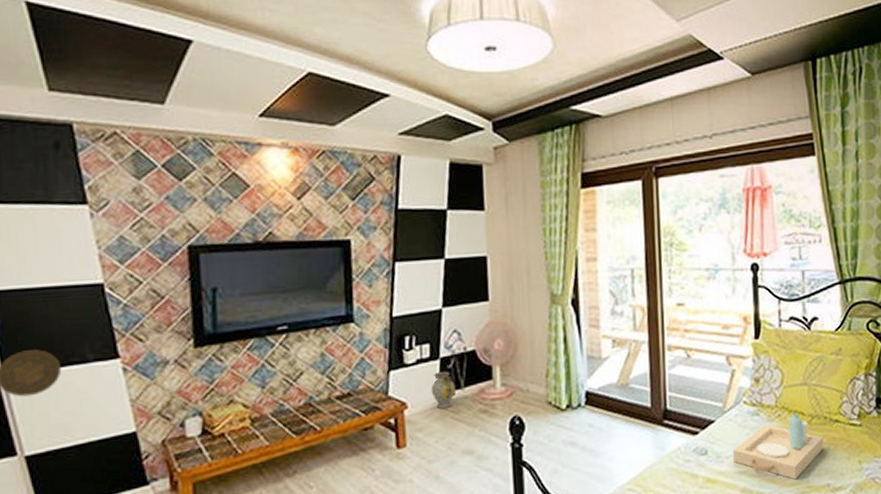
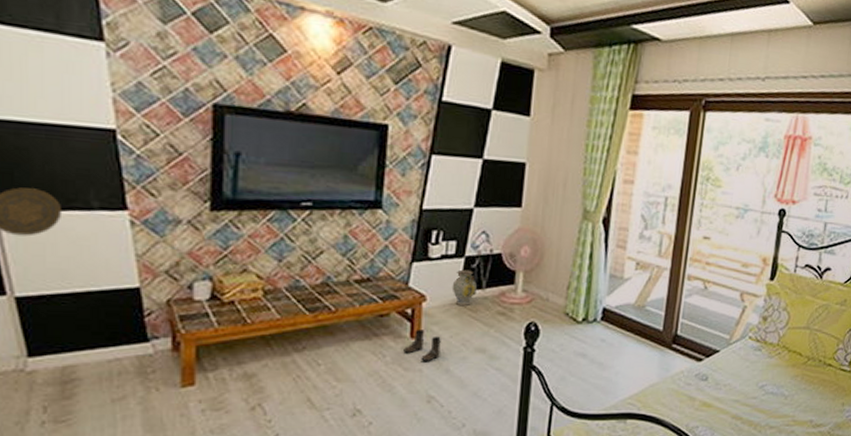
boots: none [391,438,429,471] -> present [403,329,442,361]
serving tray: present [733,413,824,480] -> none [730,353,815,413]

